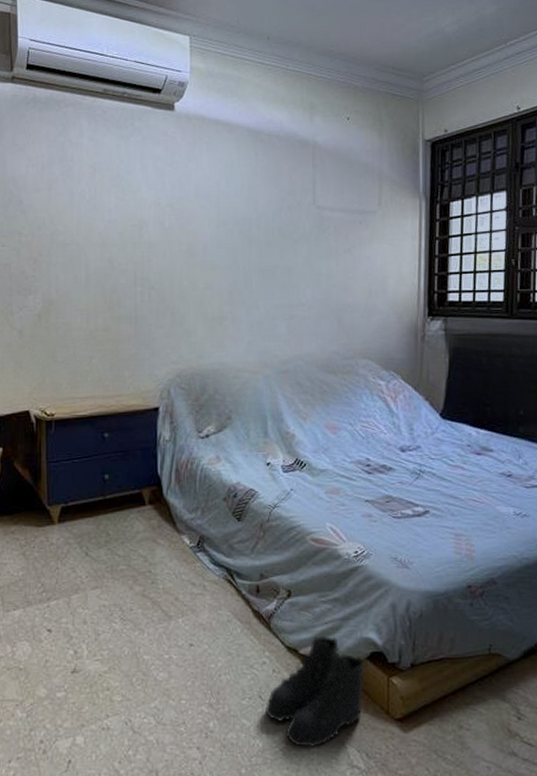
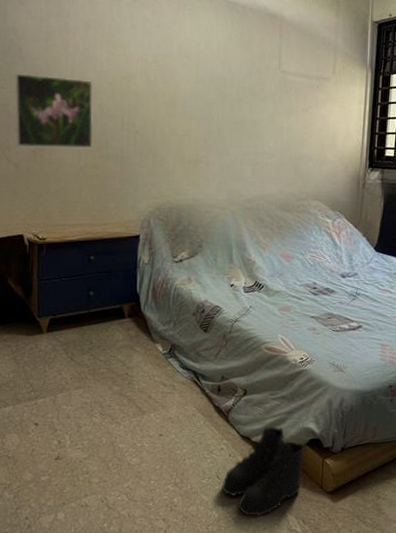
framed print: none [16,228,103,310] -> present [14,73,94,149]

